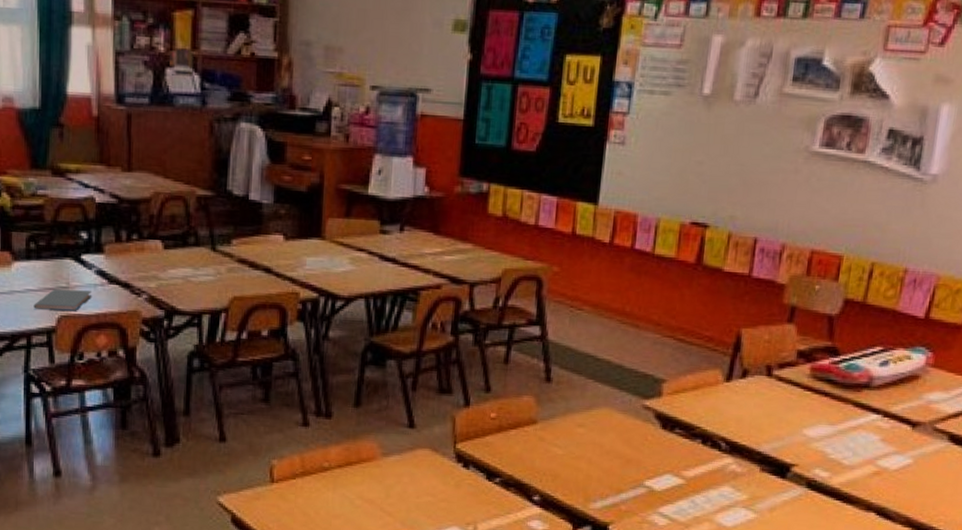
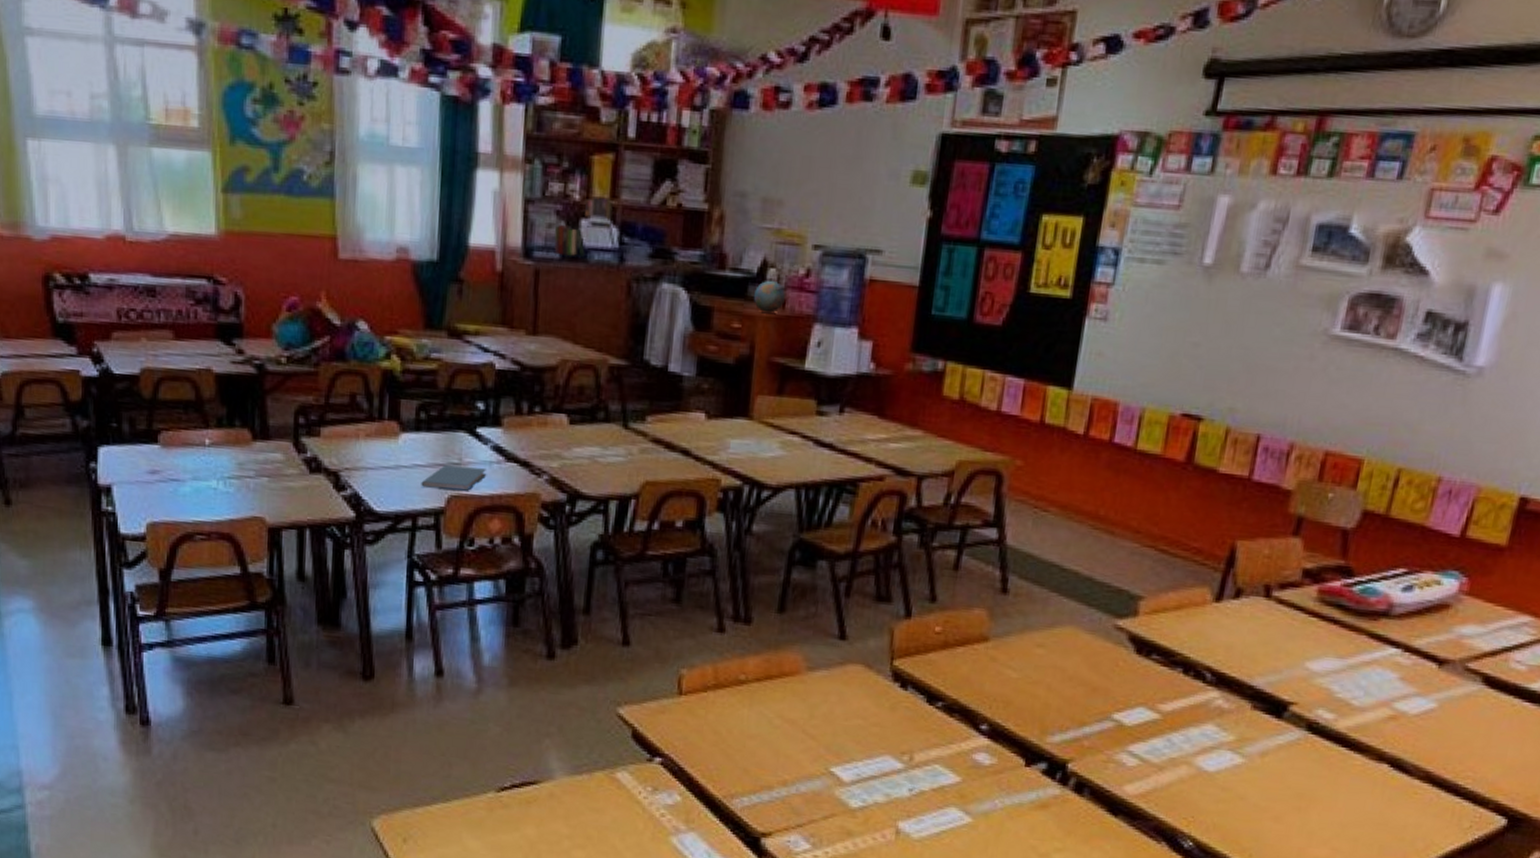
books: none [143,73,171,102] -> present [554,224,585,257]
globe: none [320,117,349,147] -> present [753,280,786,314]

